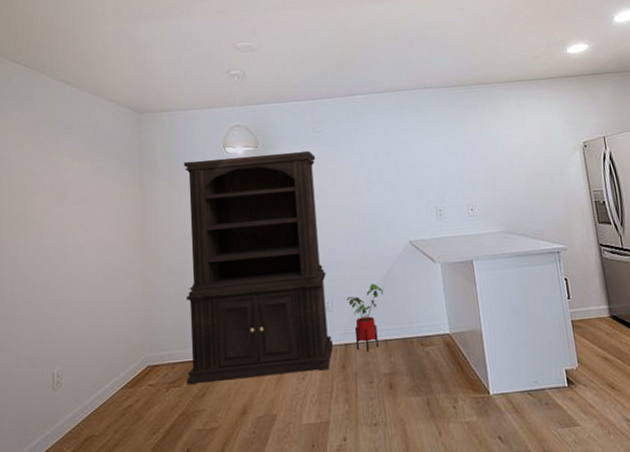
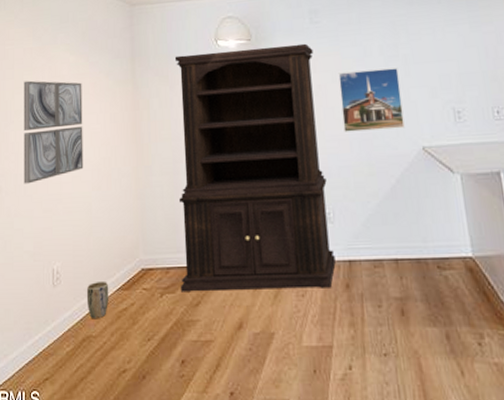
wall art: none [21,186,88,290] -> present [23,80,84,184]
plant pot: none [89,380,113,419] -> present [86,280,109,319]
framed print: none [338,172,395,230] -> present [338,68,405,132]
house plant: present [346,283,383,352] -> none [350,193,392,271]

